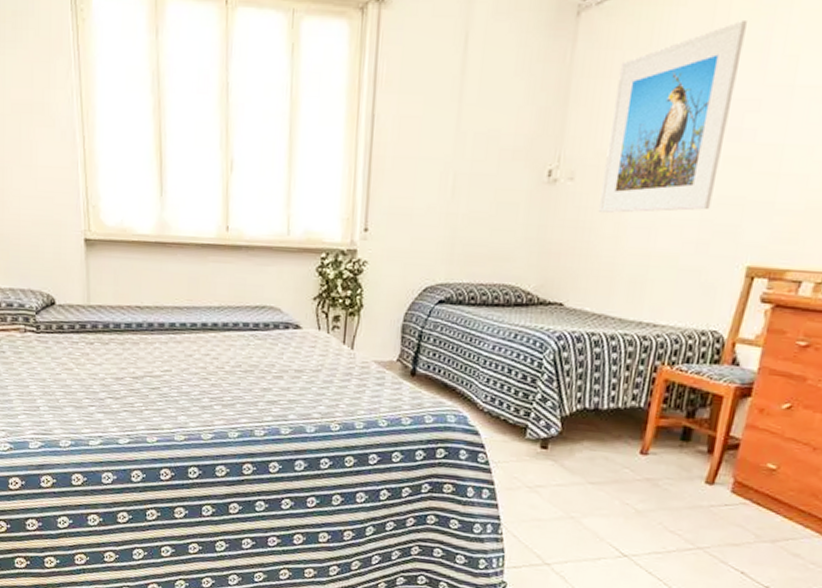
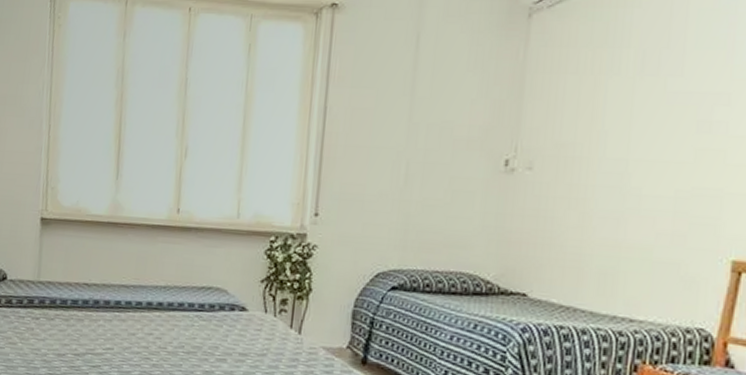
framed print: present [598,21,747,214] -> none [560,20,706,203]

